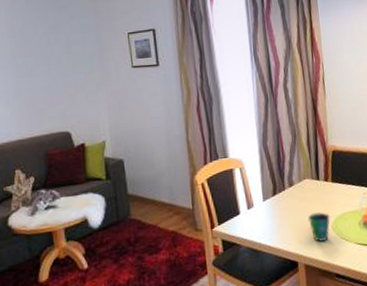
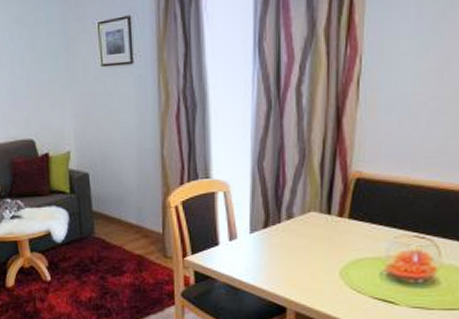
cup: present [307,211,330,243] -> none [307,253,339,290]

